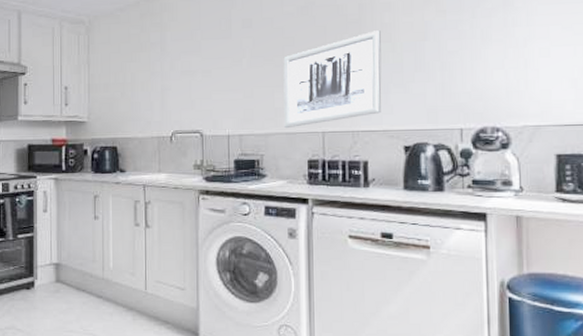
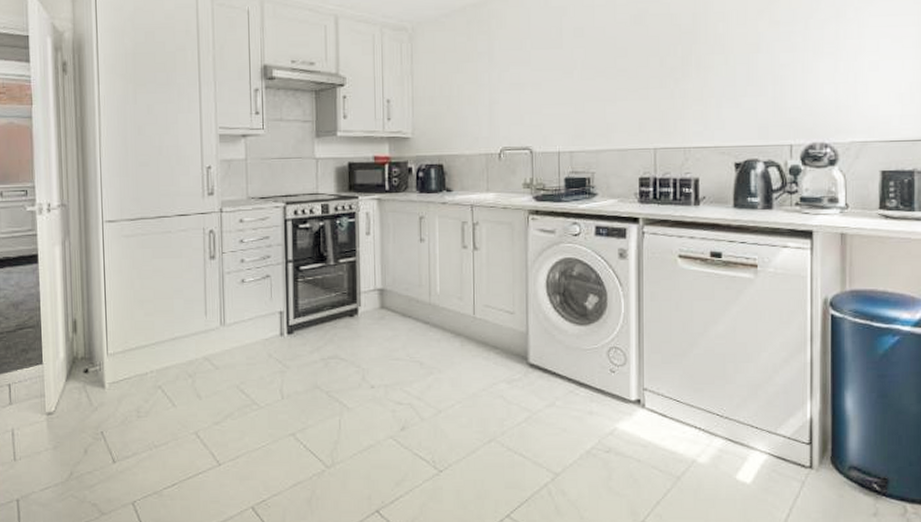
wall art: present [283,30,382,129] -> none [615,41,714,145]

